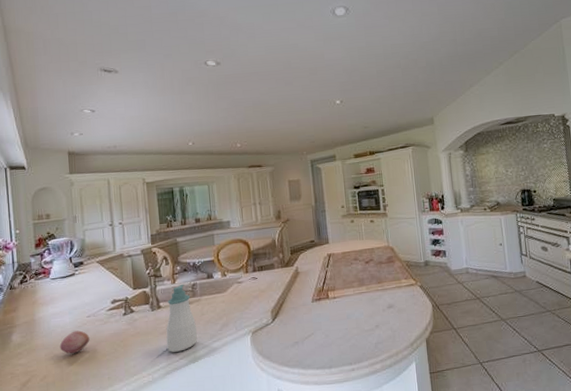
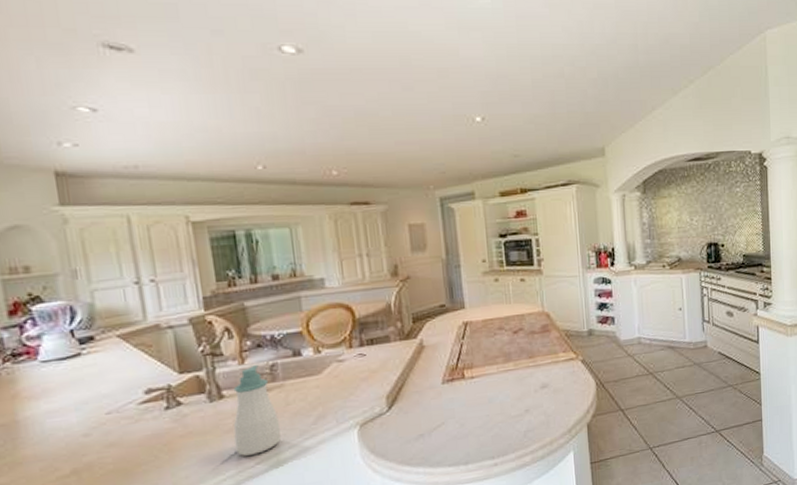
fruit: present [59,330,90,354] -> none [63,433,114,466]

